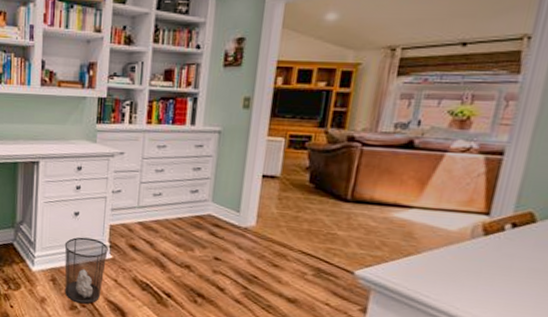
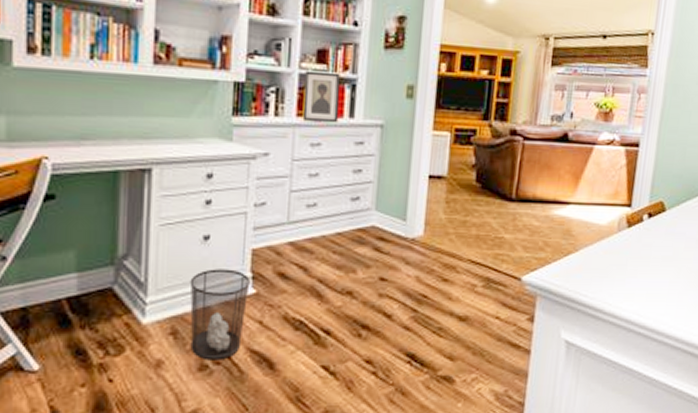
picture frame: none [151,87,184,130] -> present [302,70,340,123]

